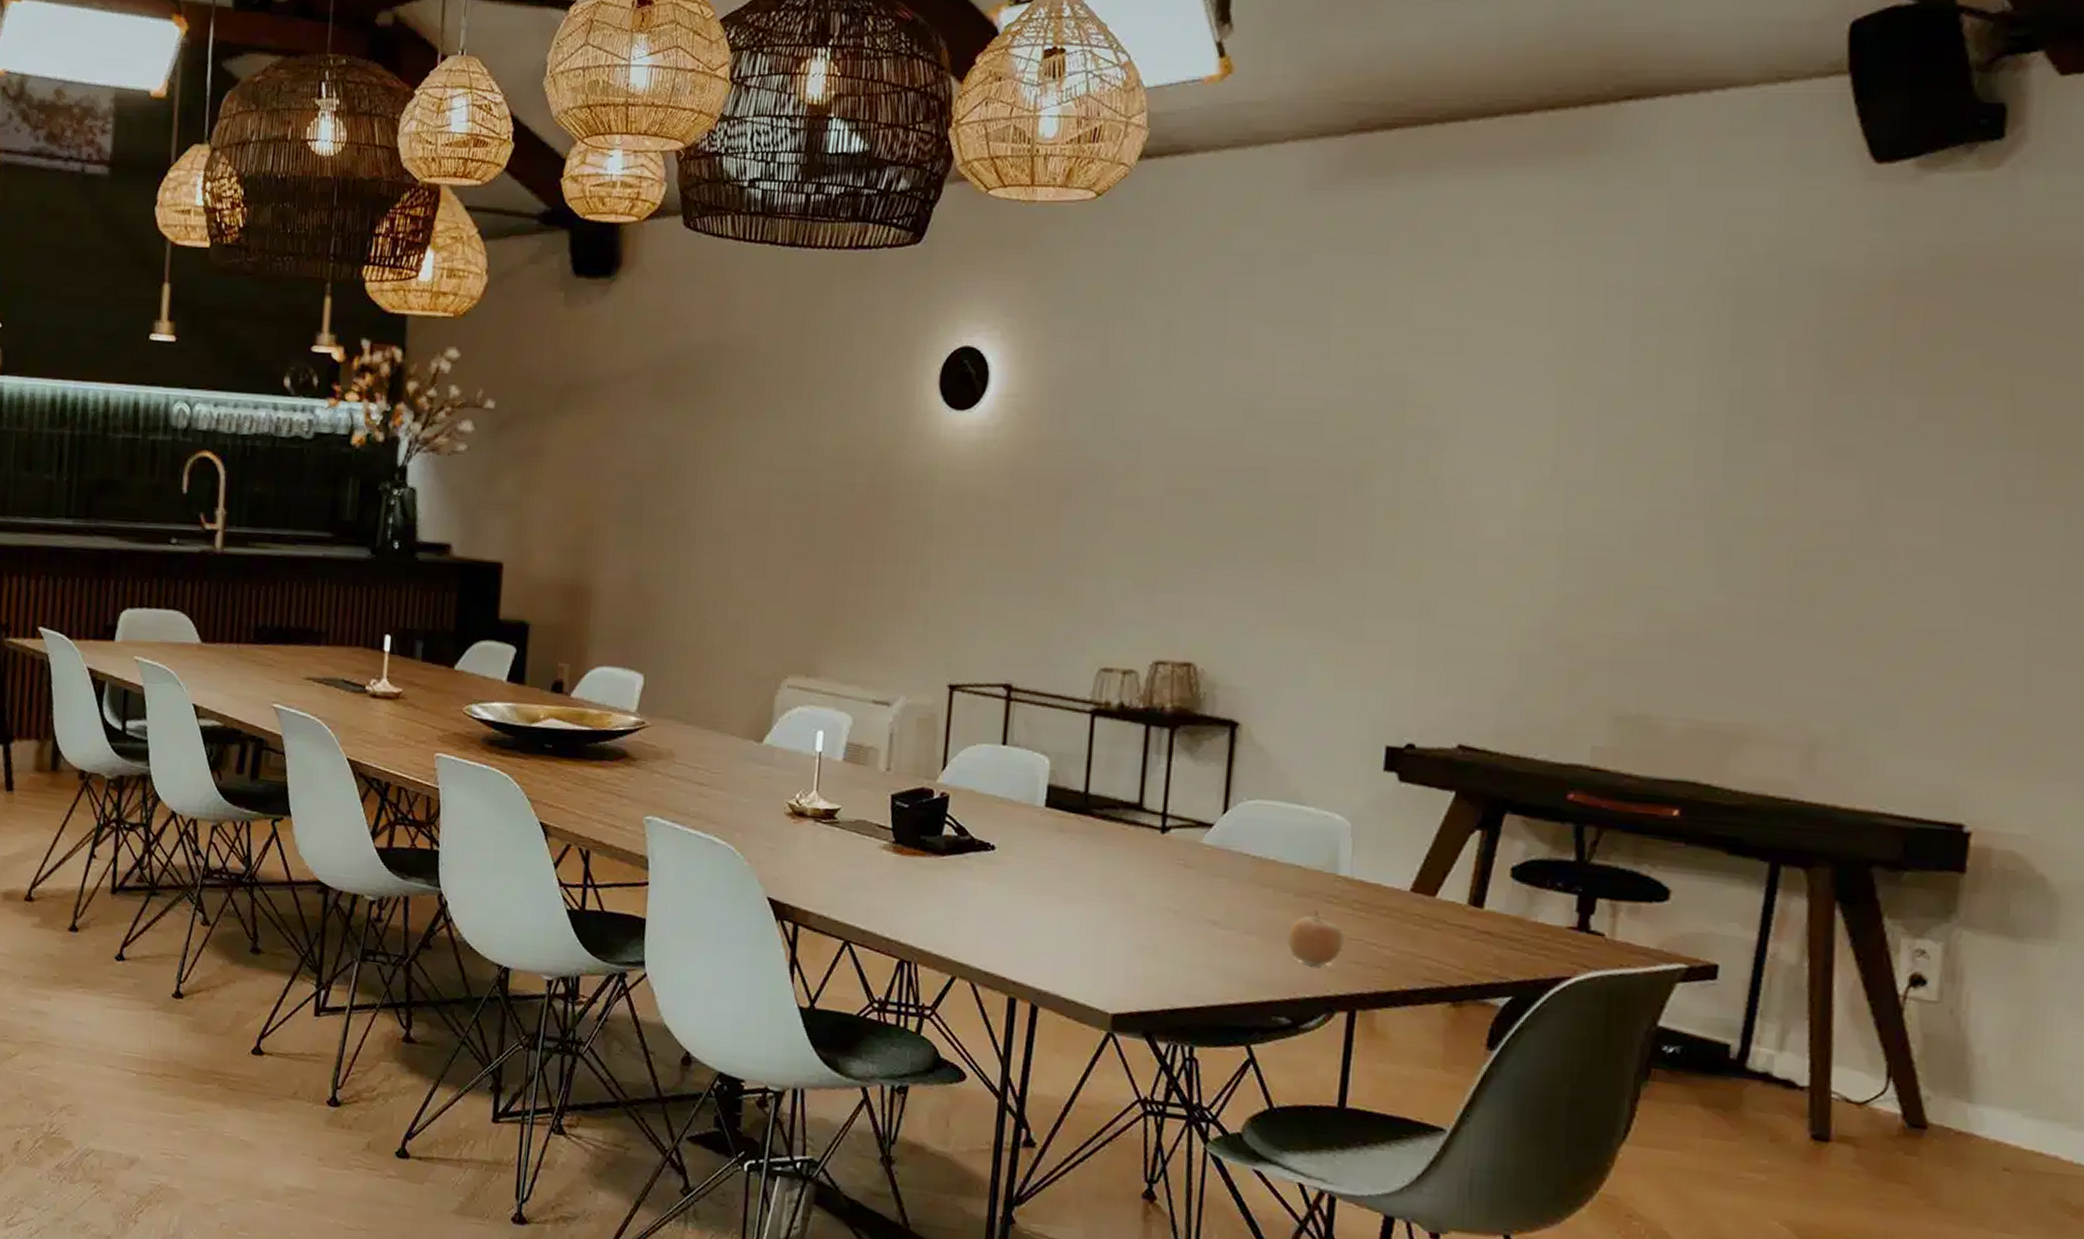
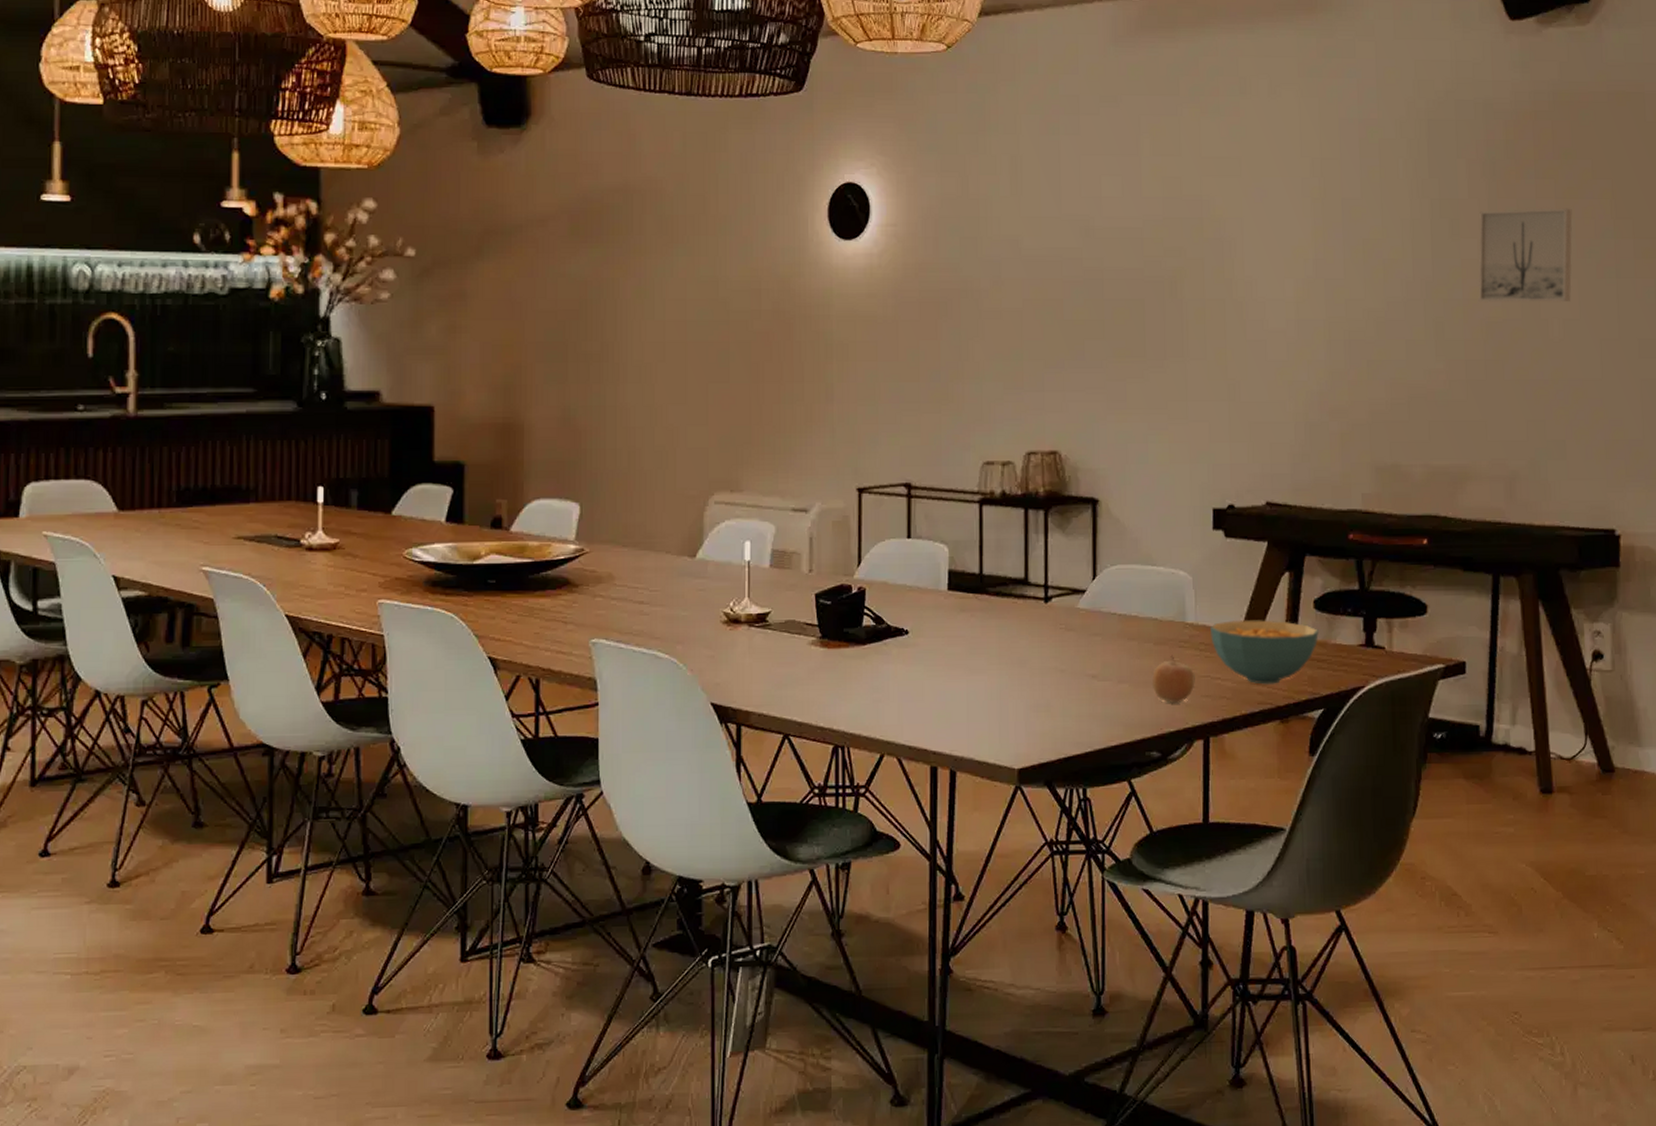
cereal bowl: none [1368,879,1516,960] -> present [1210,620,1320,685]
wall art: none [1787,407,1944,528] -> present [1478,208,1572,302]

